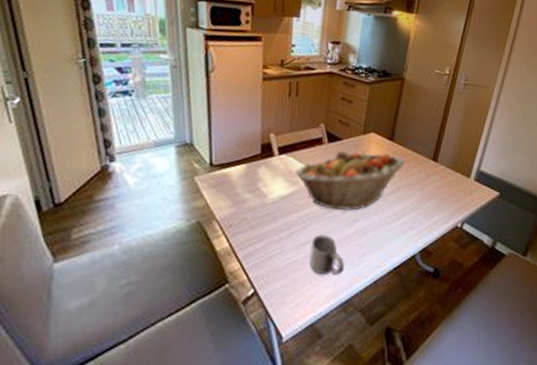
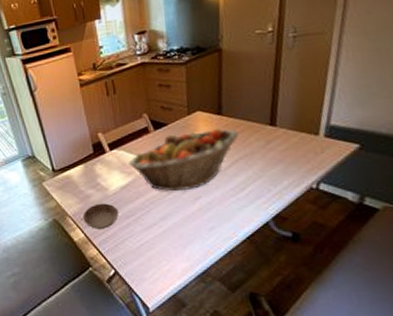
saucer: none [231,210,274,241] -> present [82,203,119,229]
mug: present [309,235,344,276] -> none [158,215,195,251]

